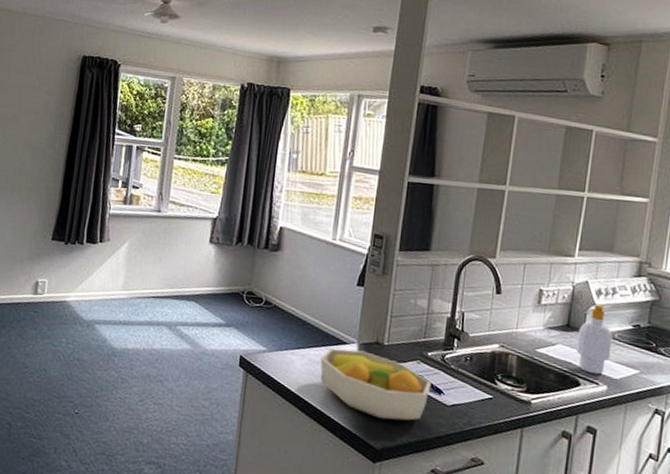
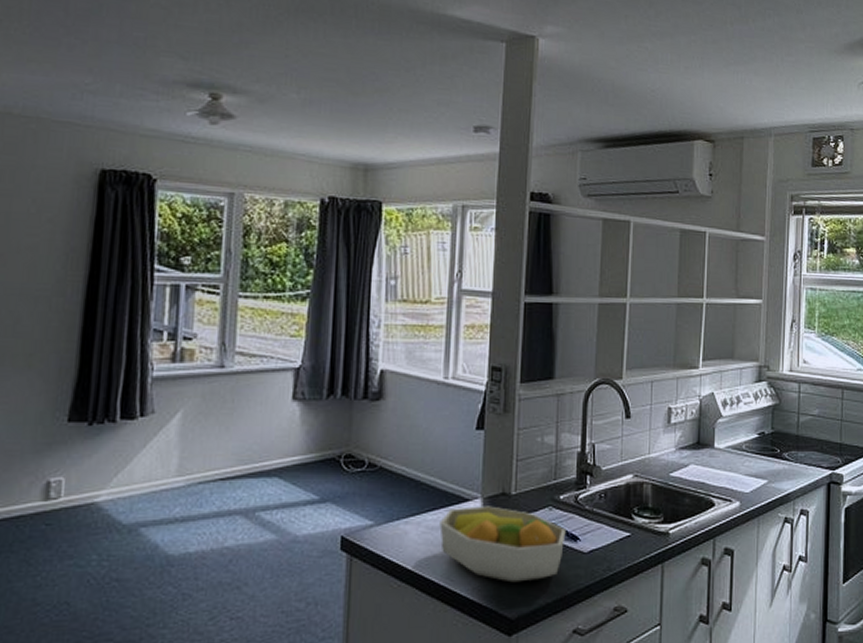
soap bottle: present [575,304,613,375] -> none [708,415,741,491]

